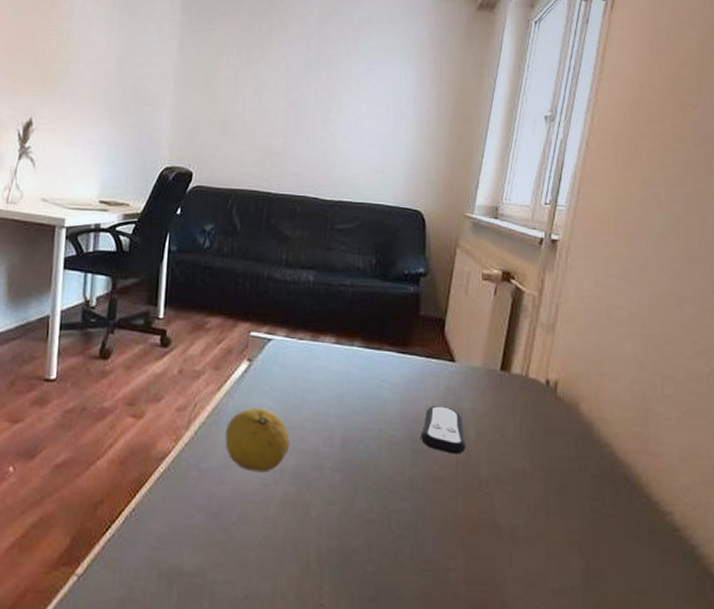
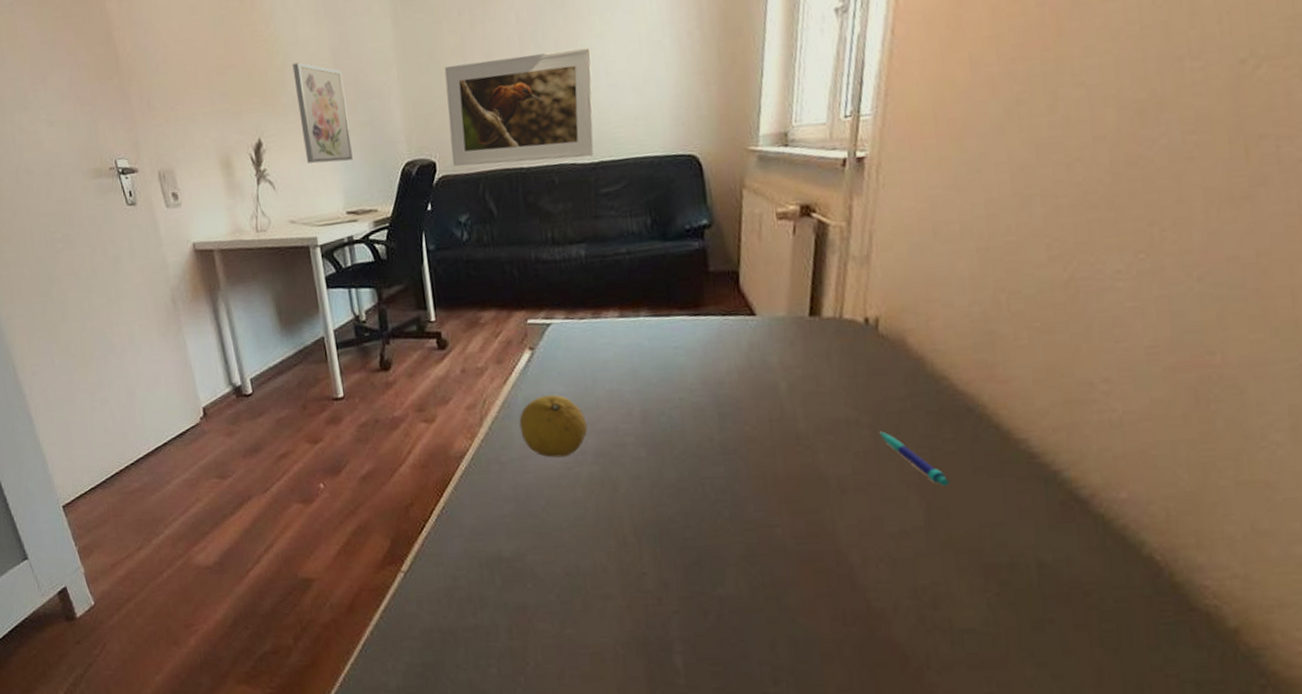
wall art: none [71,60,123,156] -> present [292,62,353,164]
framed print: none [207,92,345,195] -> present [444,47,594,166]
remote control: present [421,406,467,455] -> none [726,364,779,412]
pen: none [549,487,606,548] -> present [879,431,950,486]

